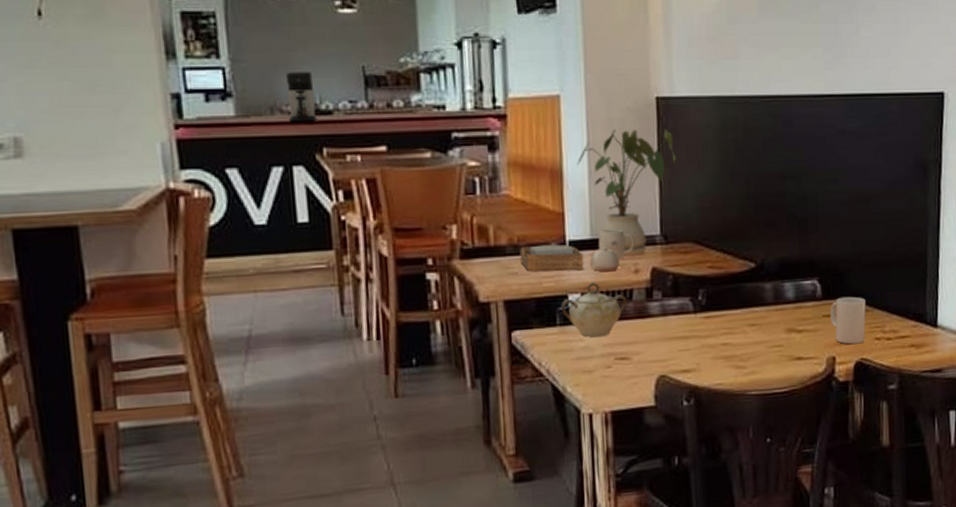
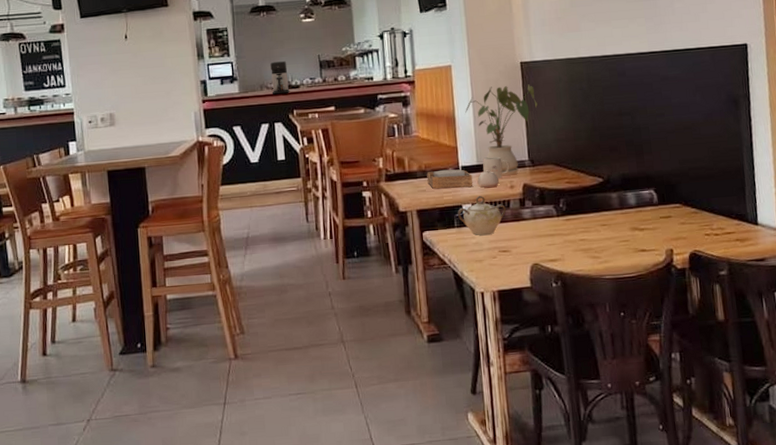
cup: present [830,296,866,345] -> none [665,202,697,240]

